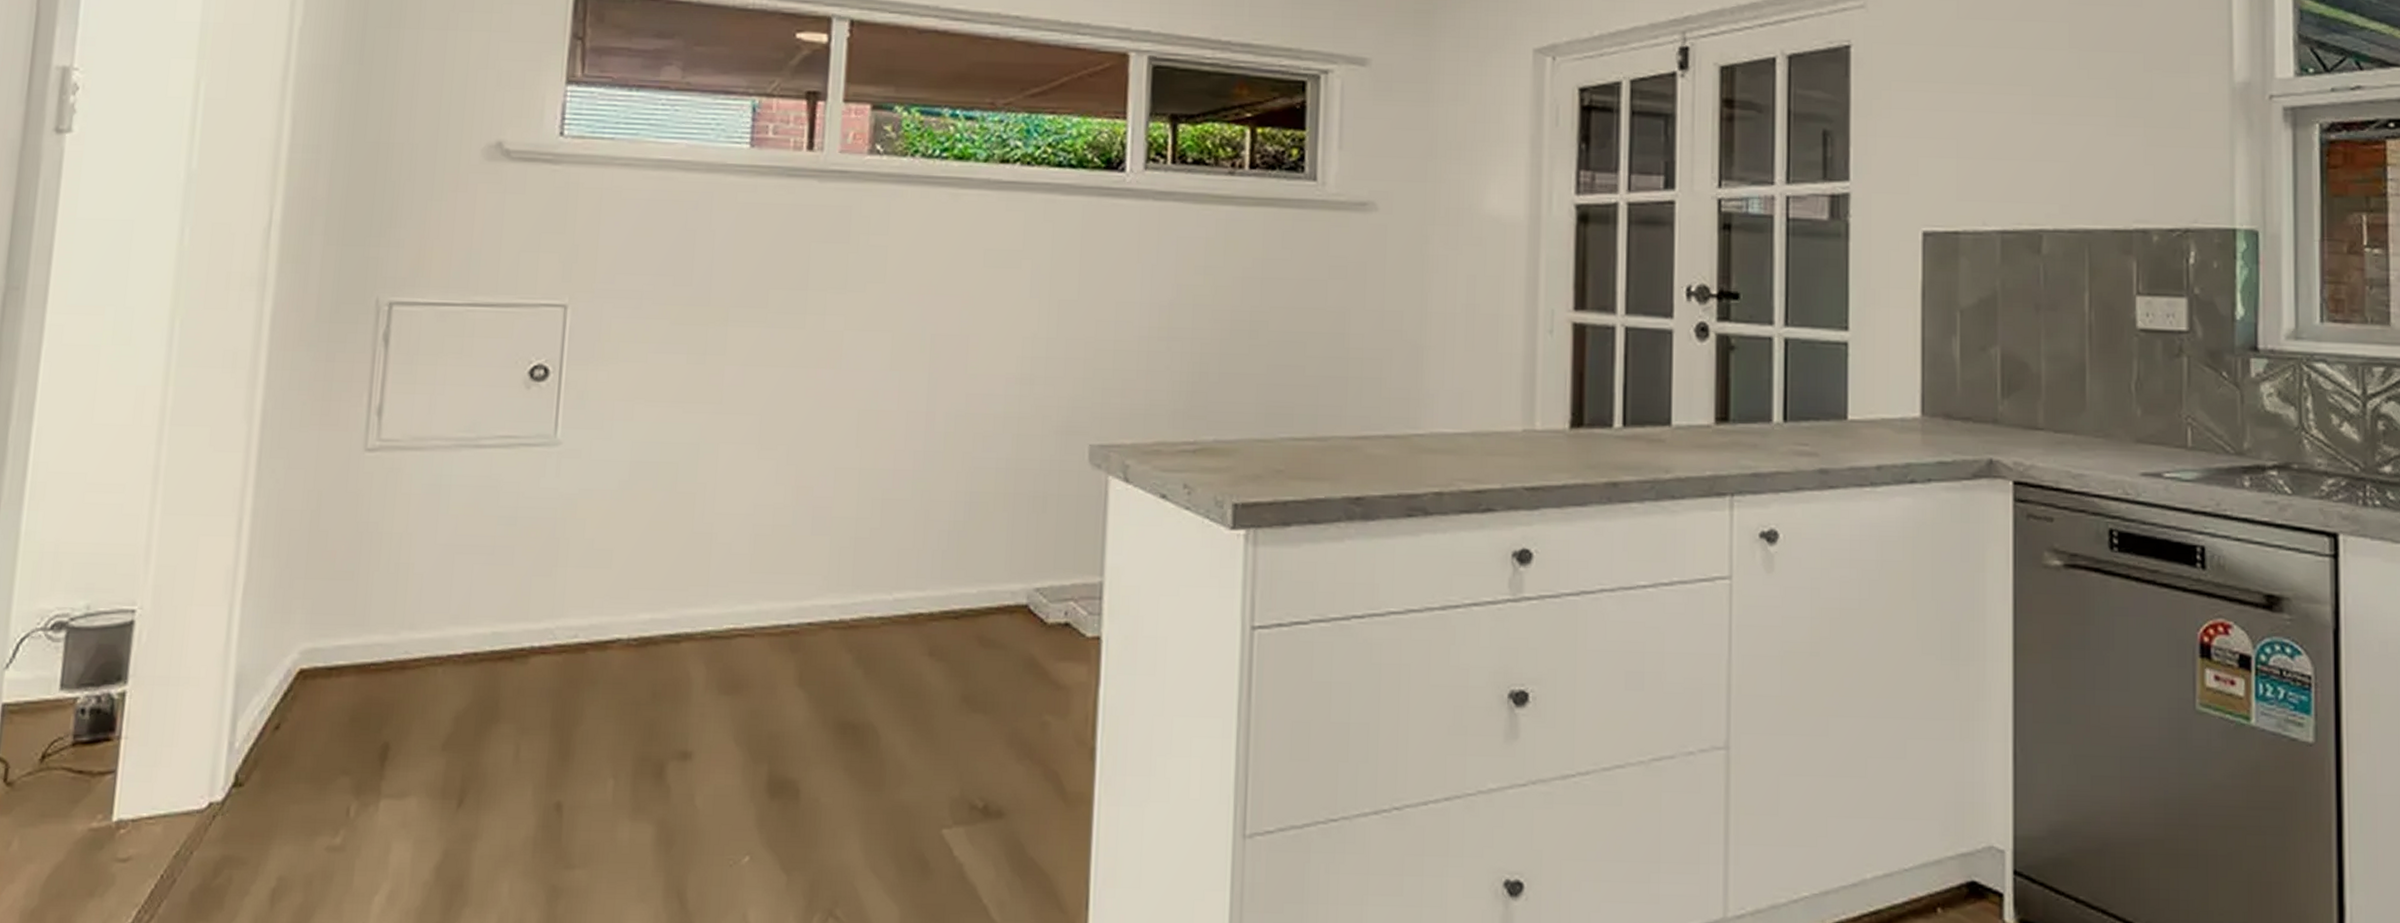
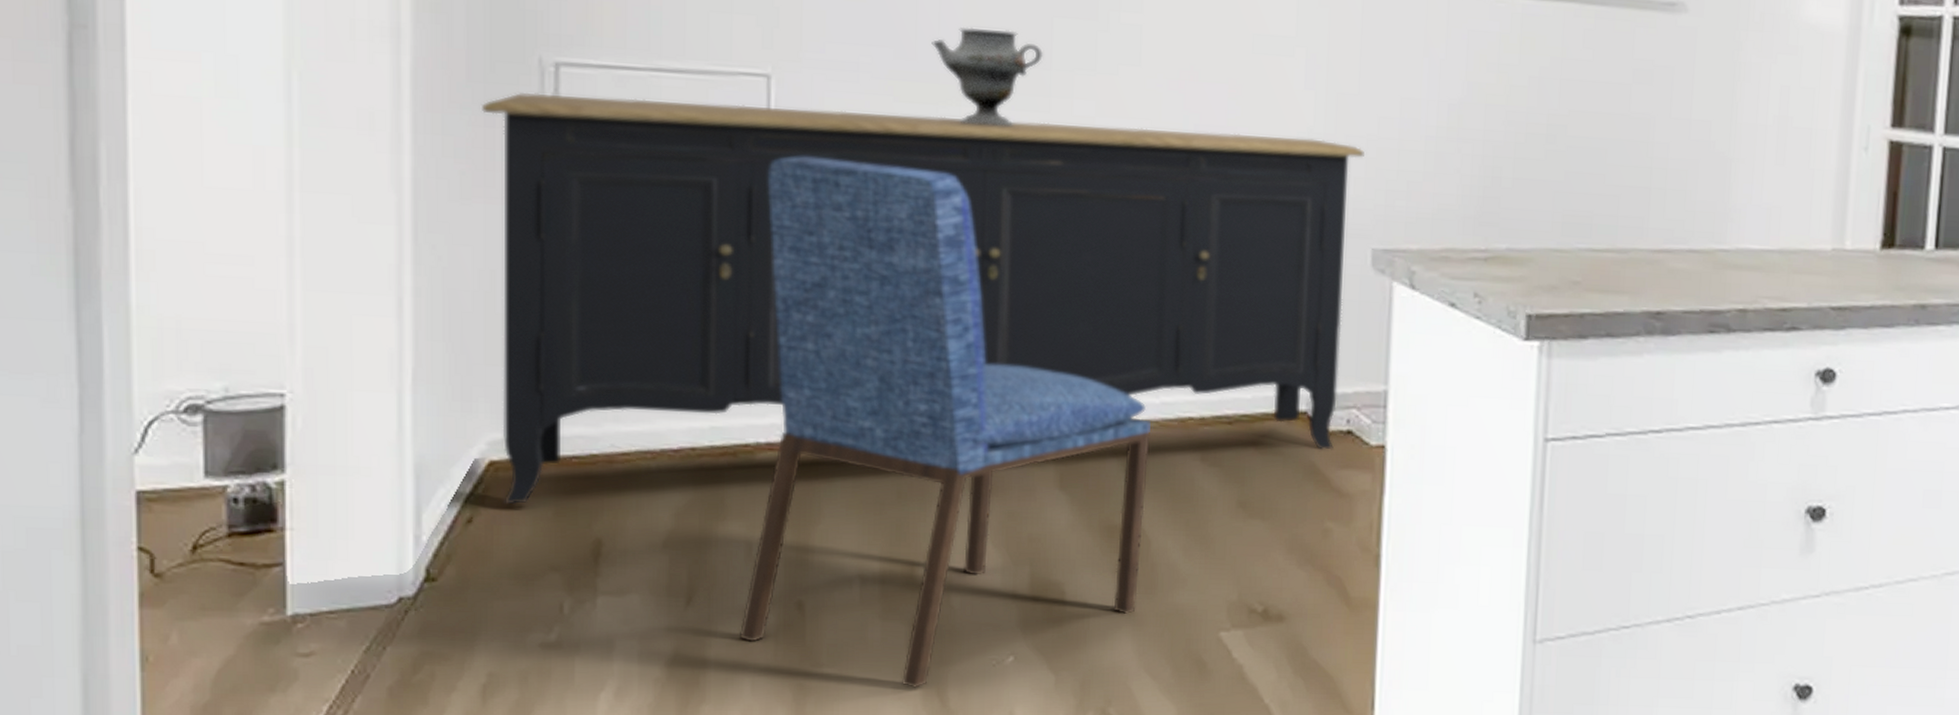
sideboard: none [308,329,1083,711] -> present [482,93,1364,505]
dining chair: none [503,377,884,890] -> present [740,156,1152,689]
decorative vase: none [705,255,802,344] -> present [931,27,1044,127]

